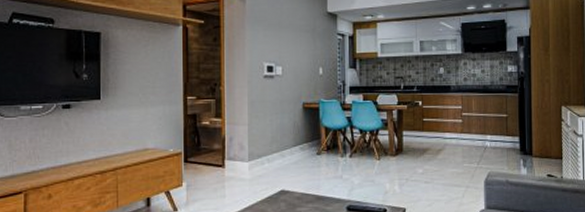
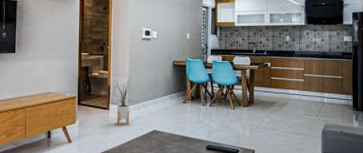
house plant: none [228,127,256,187] -> present [112,78,135,126]

